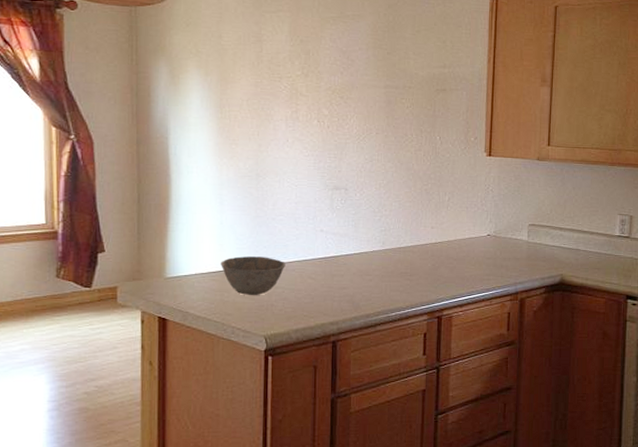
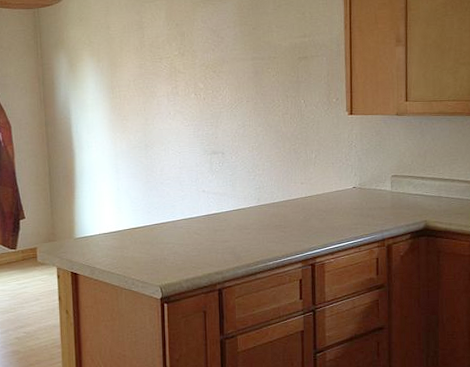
bowl: present [221,256,285,295] -> none [119,216,174,251]

